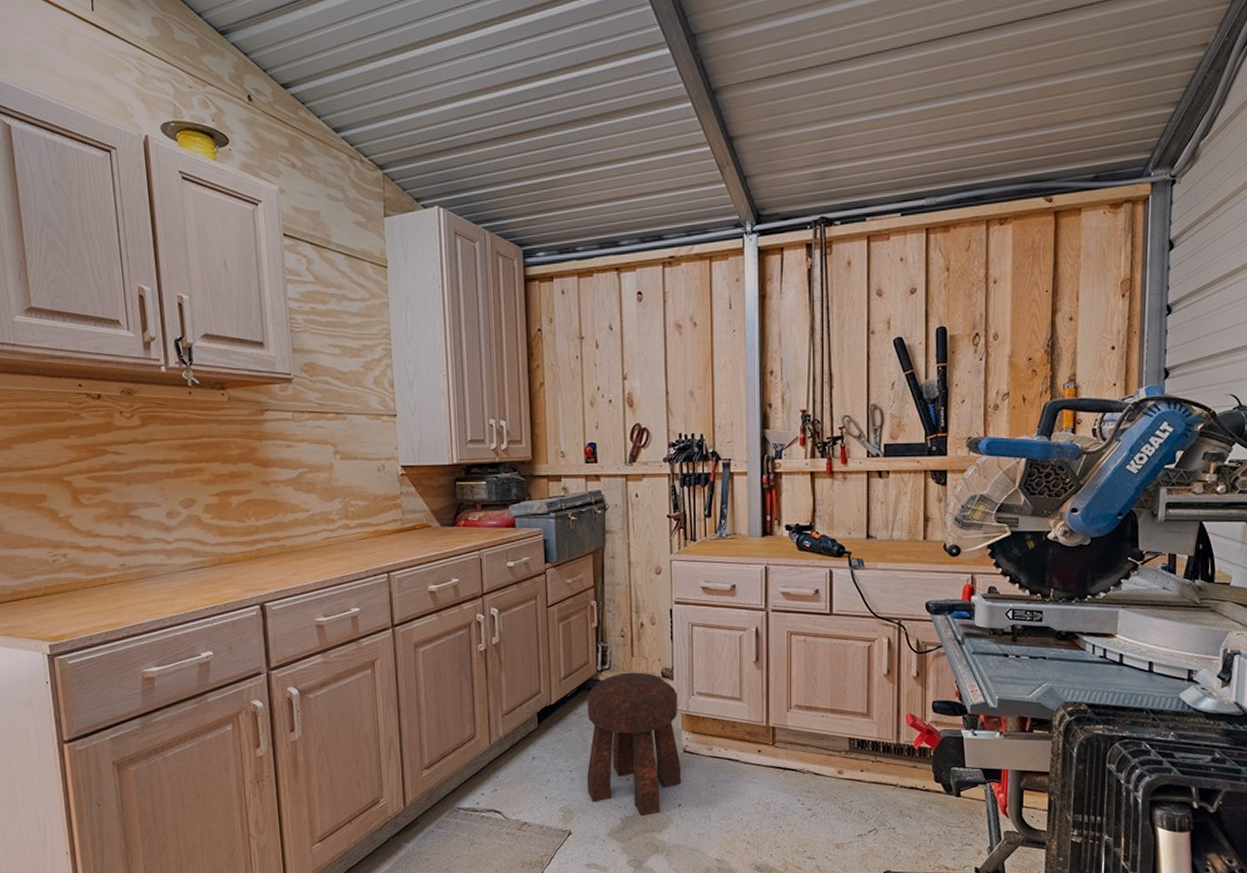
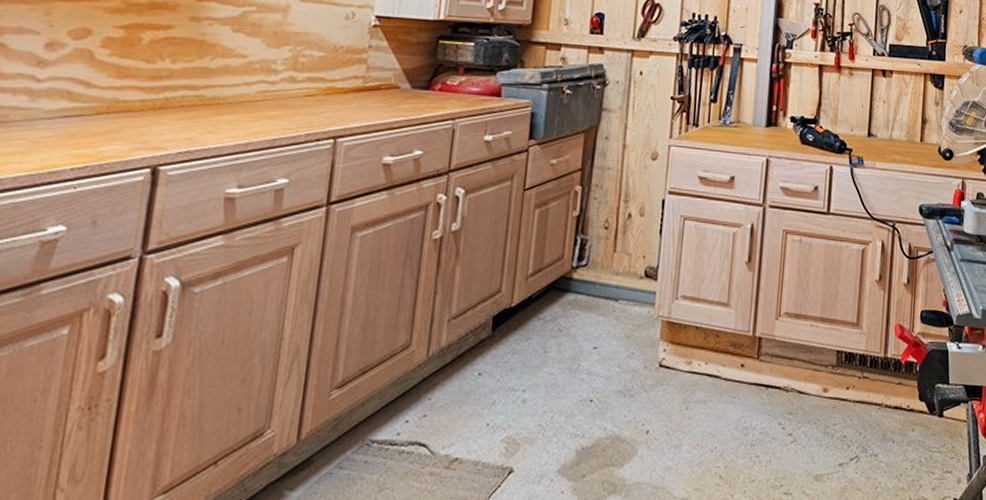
stool: present [587,672,681,816] -> none [540,270,660,446]

